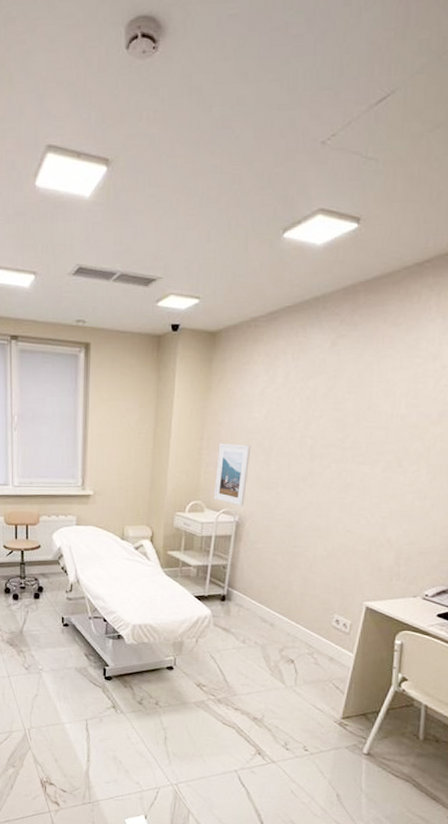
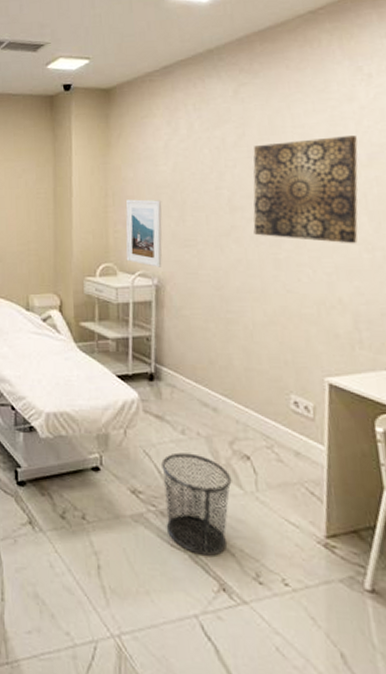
waste bin: none [221,657,277,731] -> present [161,452,232,556]
wall art: none [327,393,433,493] -> present [253,136,358,244]

